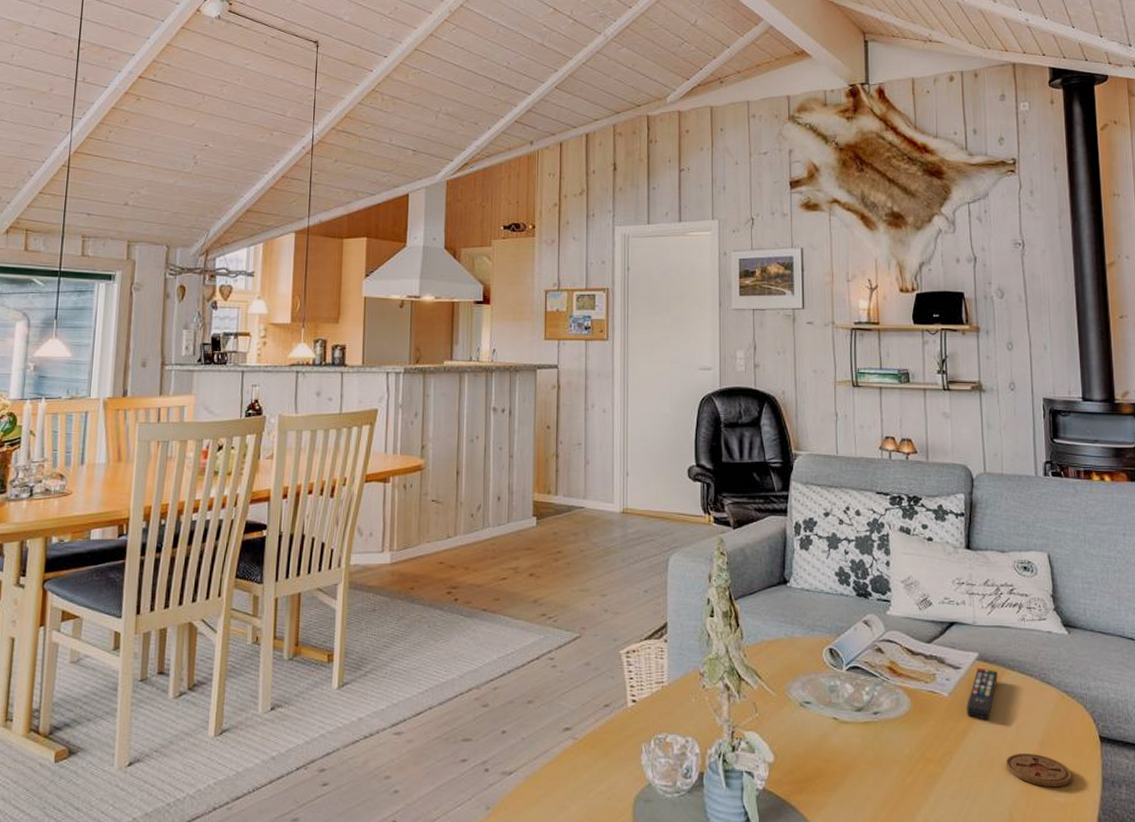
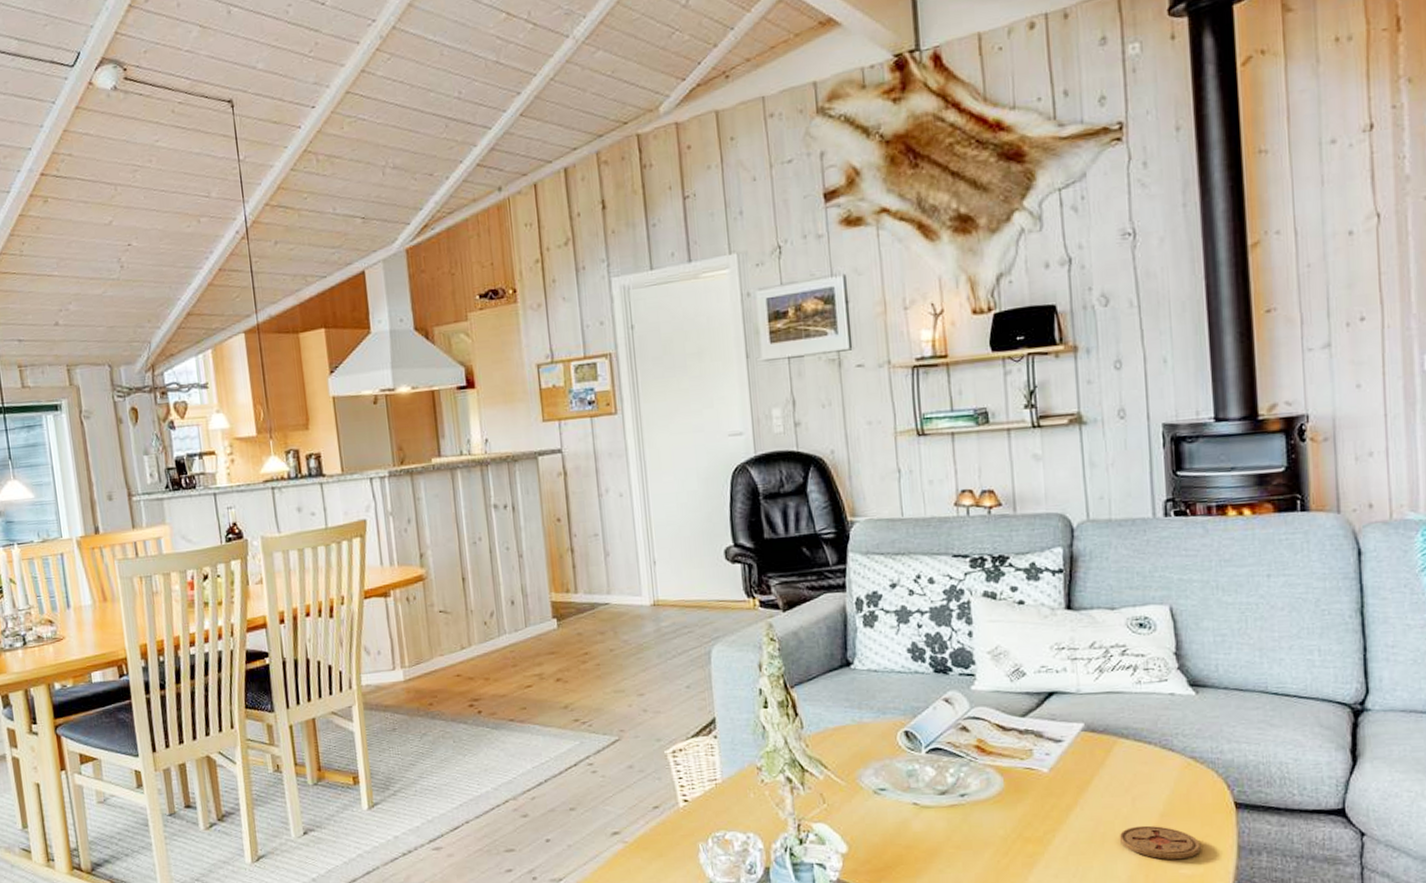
remote control: present [967,667,998,720] -> none [1071,738,1109,795]

